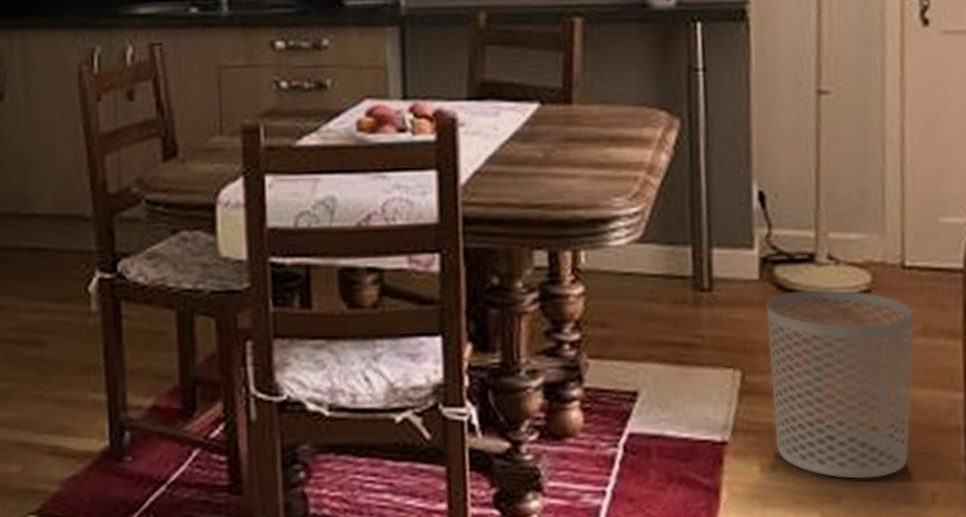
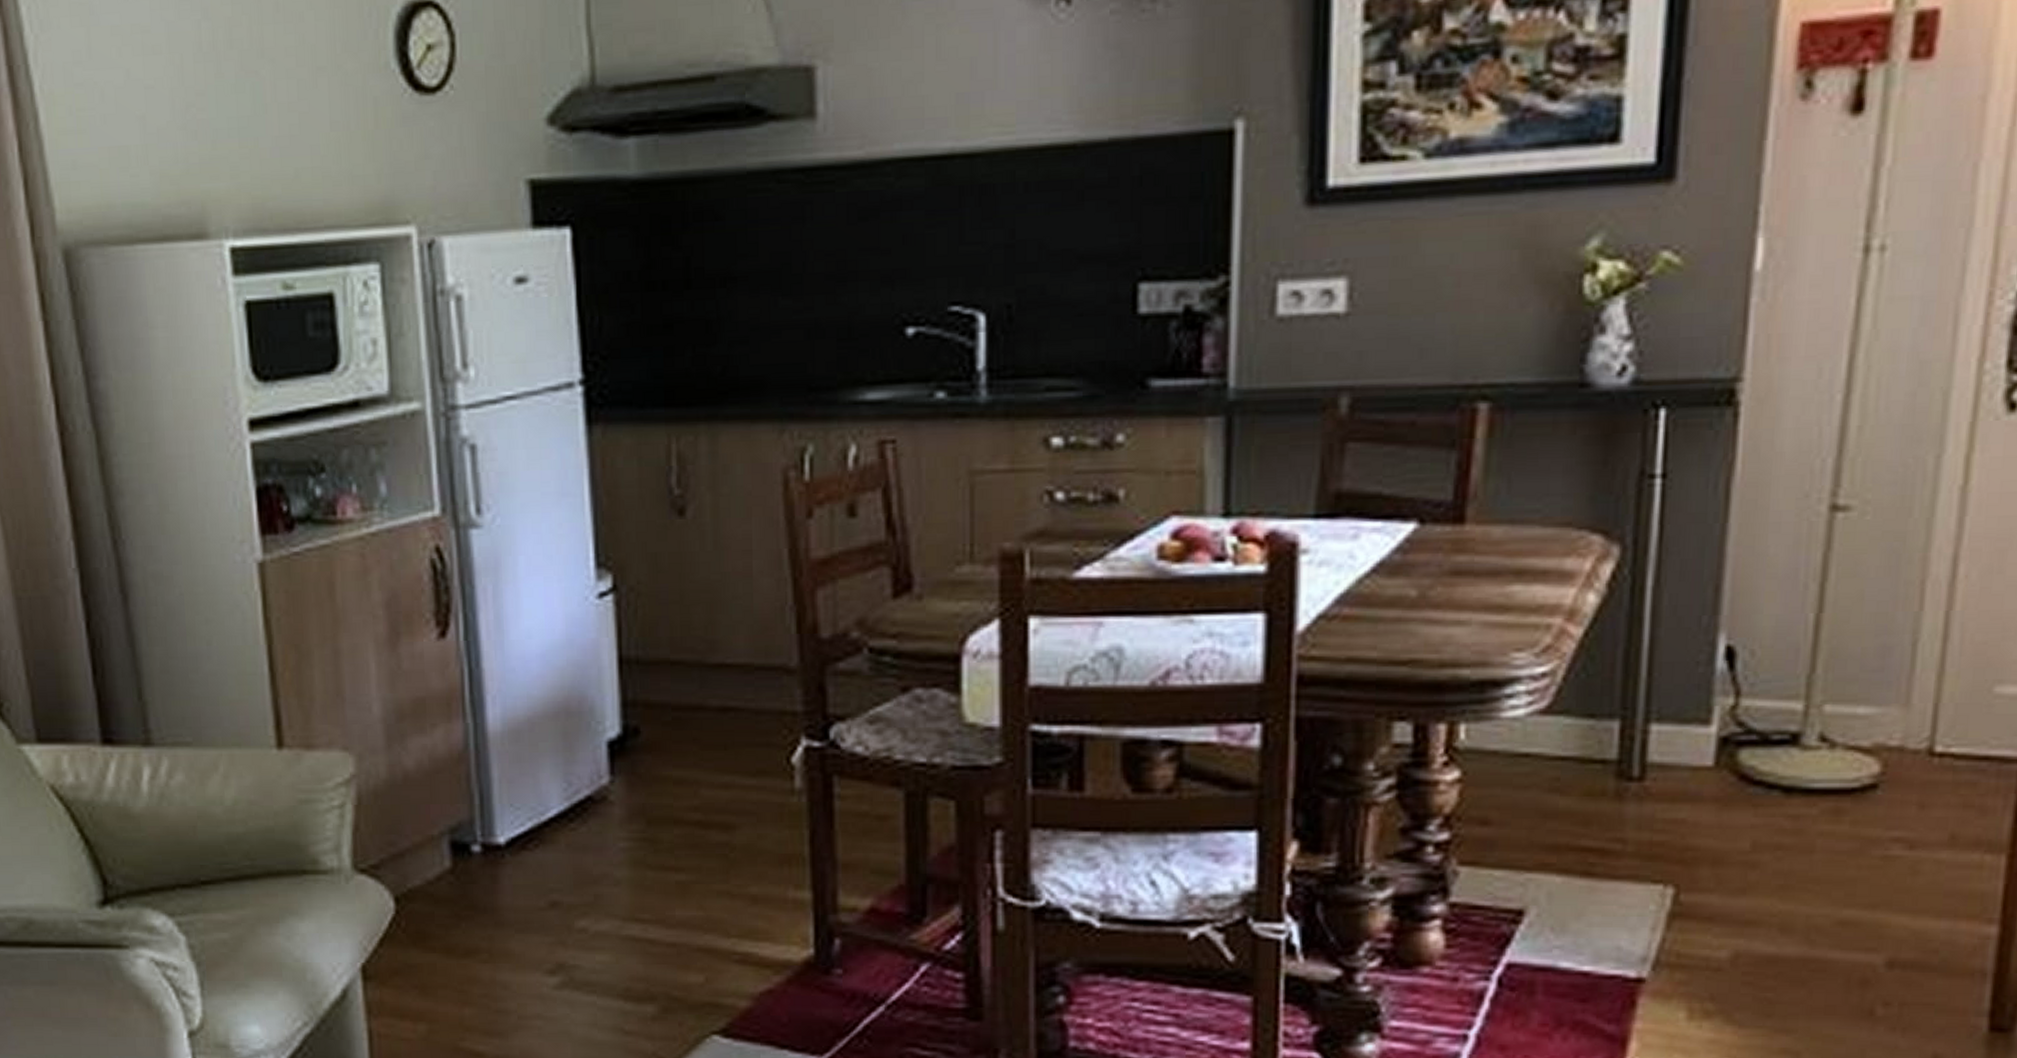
waste bin: present [766,289,914,480] -> none [1713,782,1938,1035]

